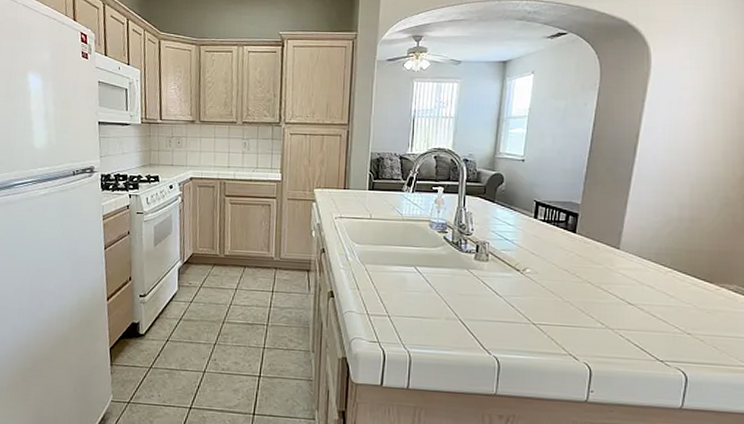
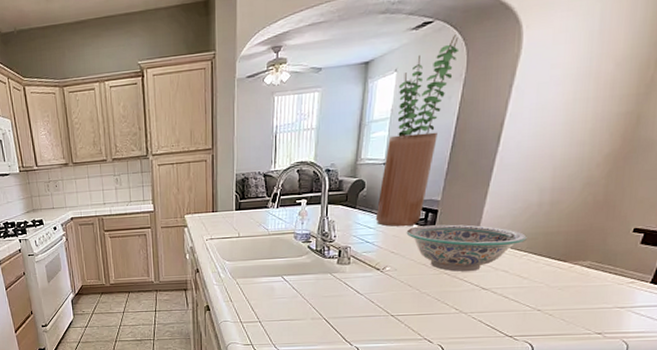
vase: none [515,48,593,227] -> present [375,35,460,227]
decorative bowl: none [547,228,670,283] -> present [406,224,527,272]

